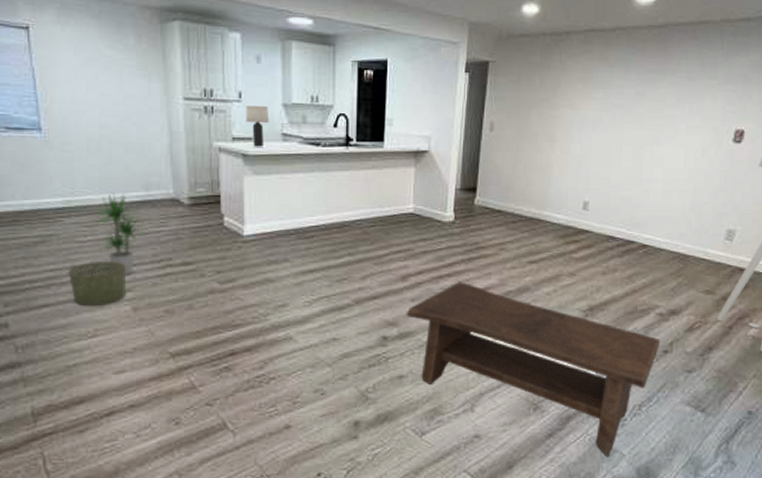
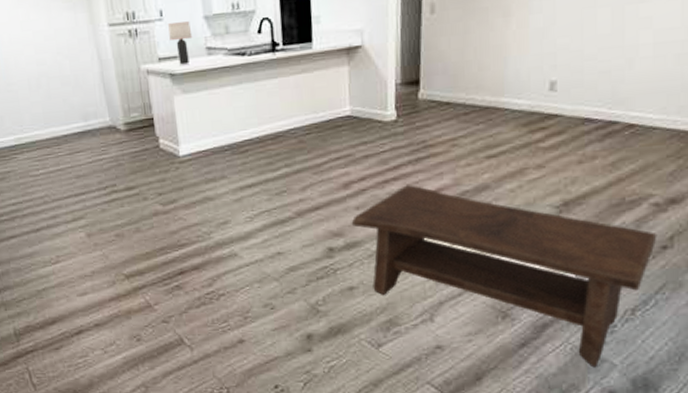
basket: present [67,260,127,307] -> none [27,191,79,236]
potted plant: present [92,193,150,275] -> none [41,126,93,204]

